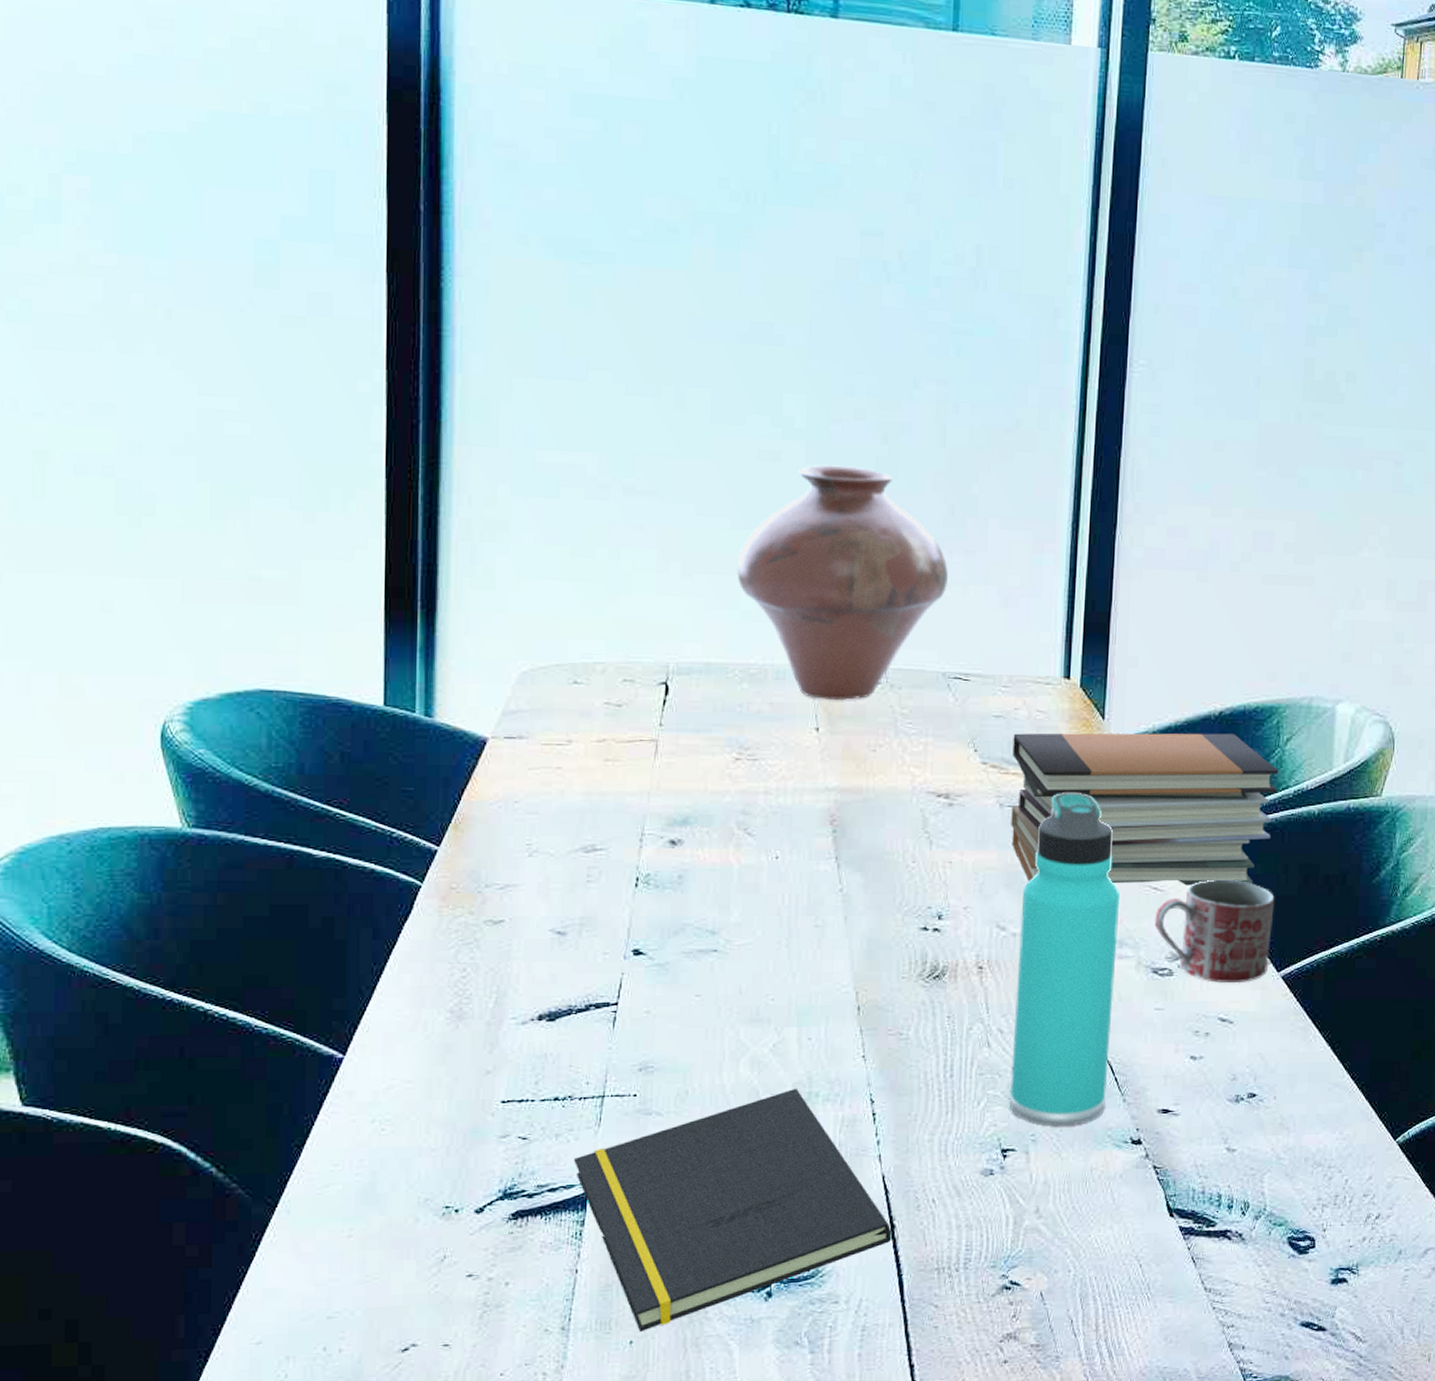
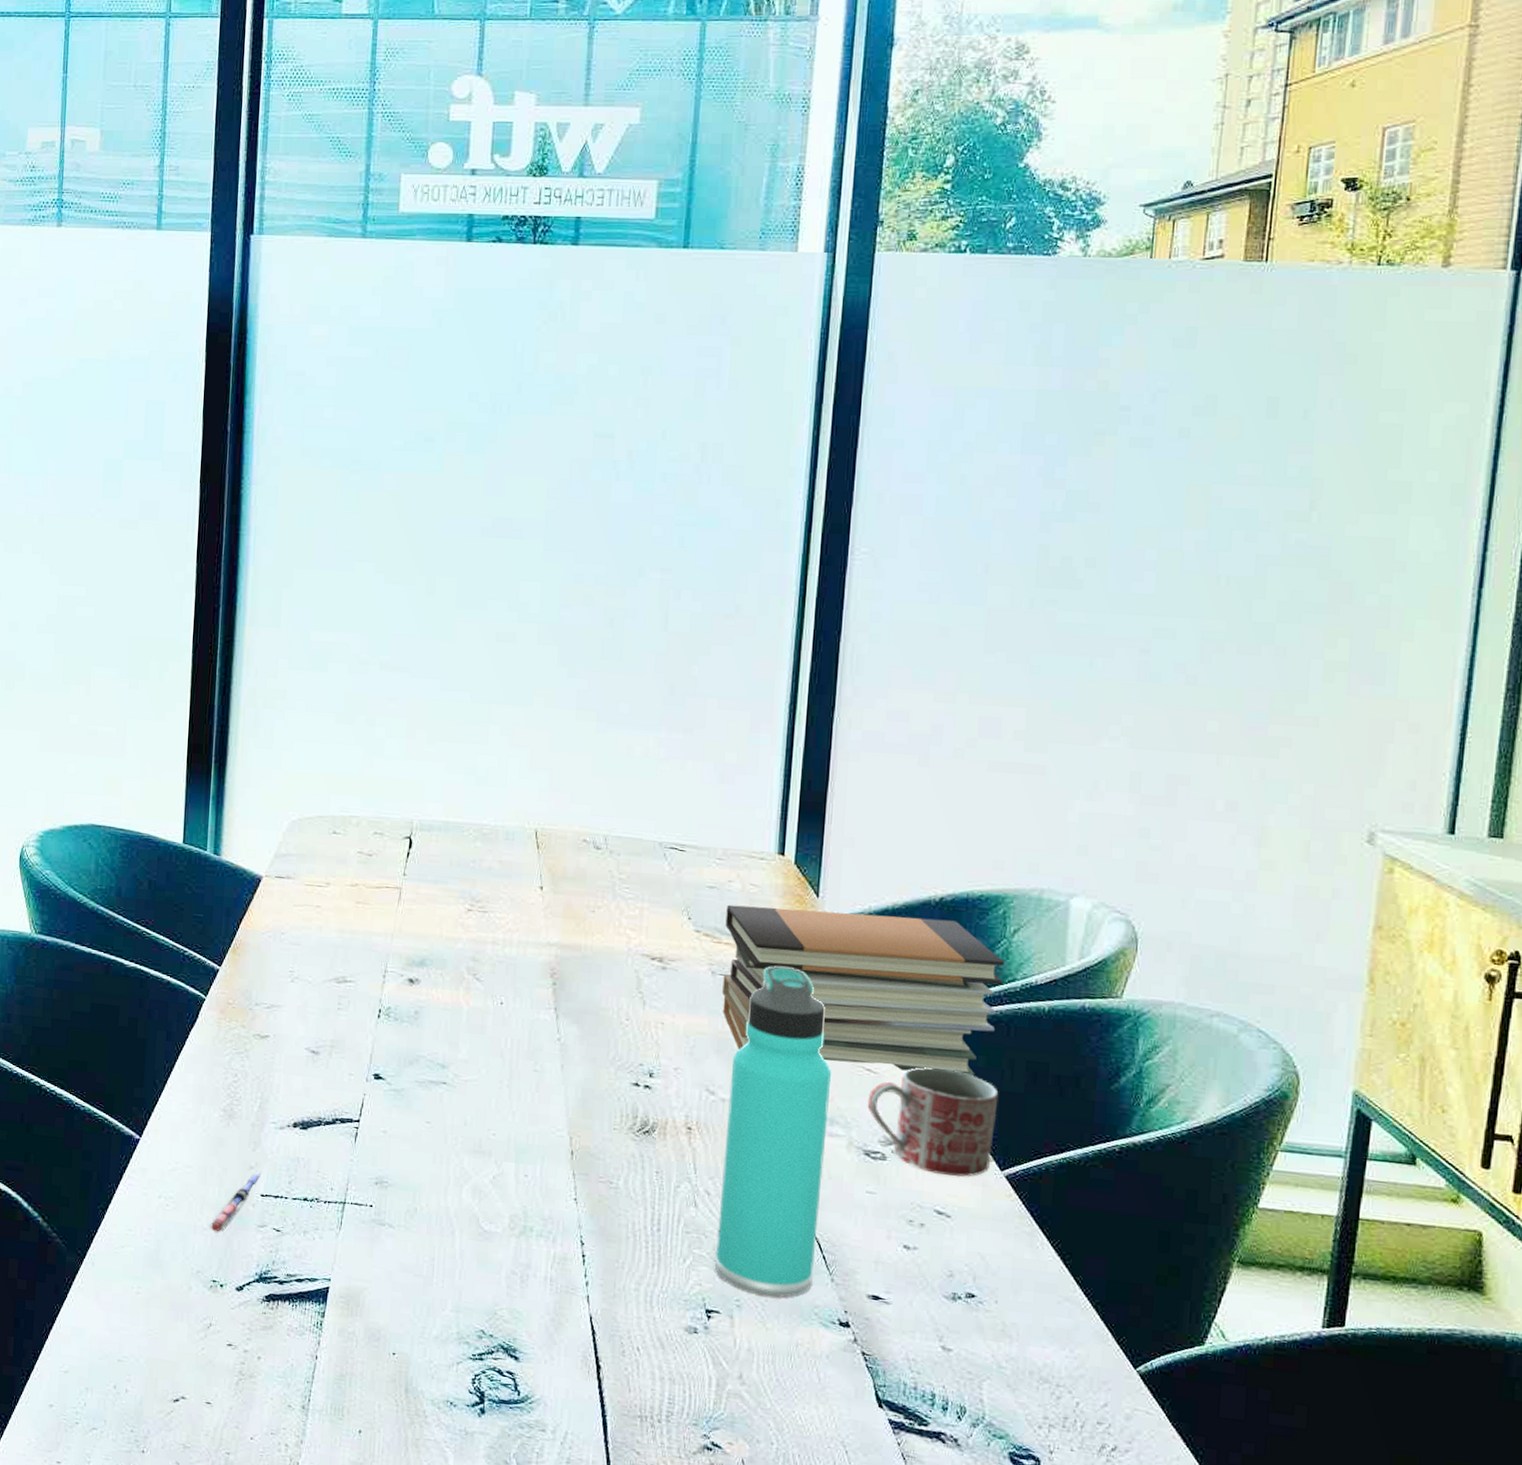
pen: none [438,1075,501,1151] -> present [209,1171,262,1232]
notepad: present [574,1088,892,1332] -> none [318,1220,598,1424]
vase: present [737,464,948,700] -> none [474,646,667,863]

